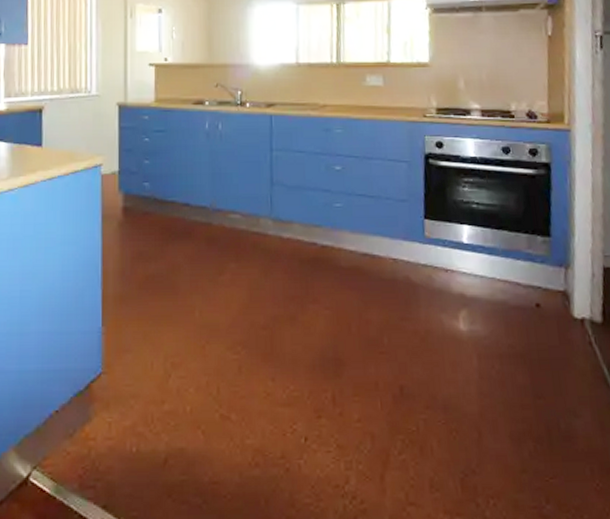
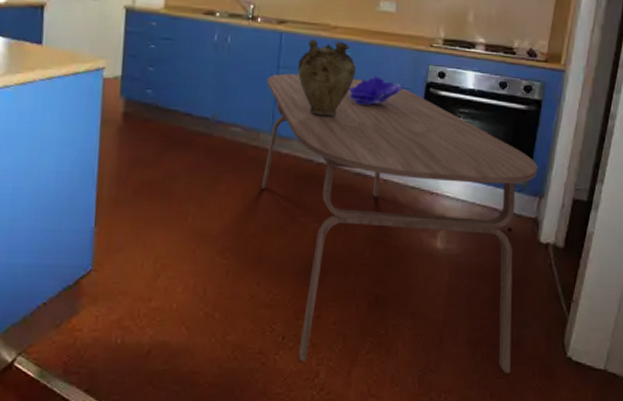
dining table: none [262,156,565,473] -> present [261,73,538,374]
vase: none [290,119,350,195] -> present [297,39,356,116]
decorative bowl: none [345,150,402,183] -> present [349,75,404,106]

